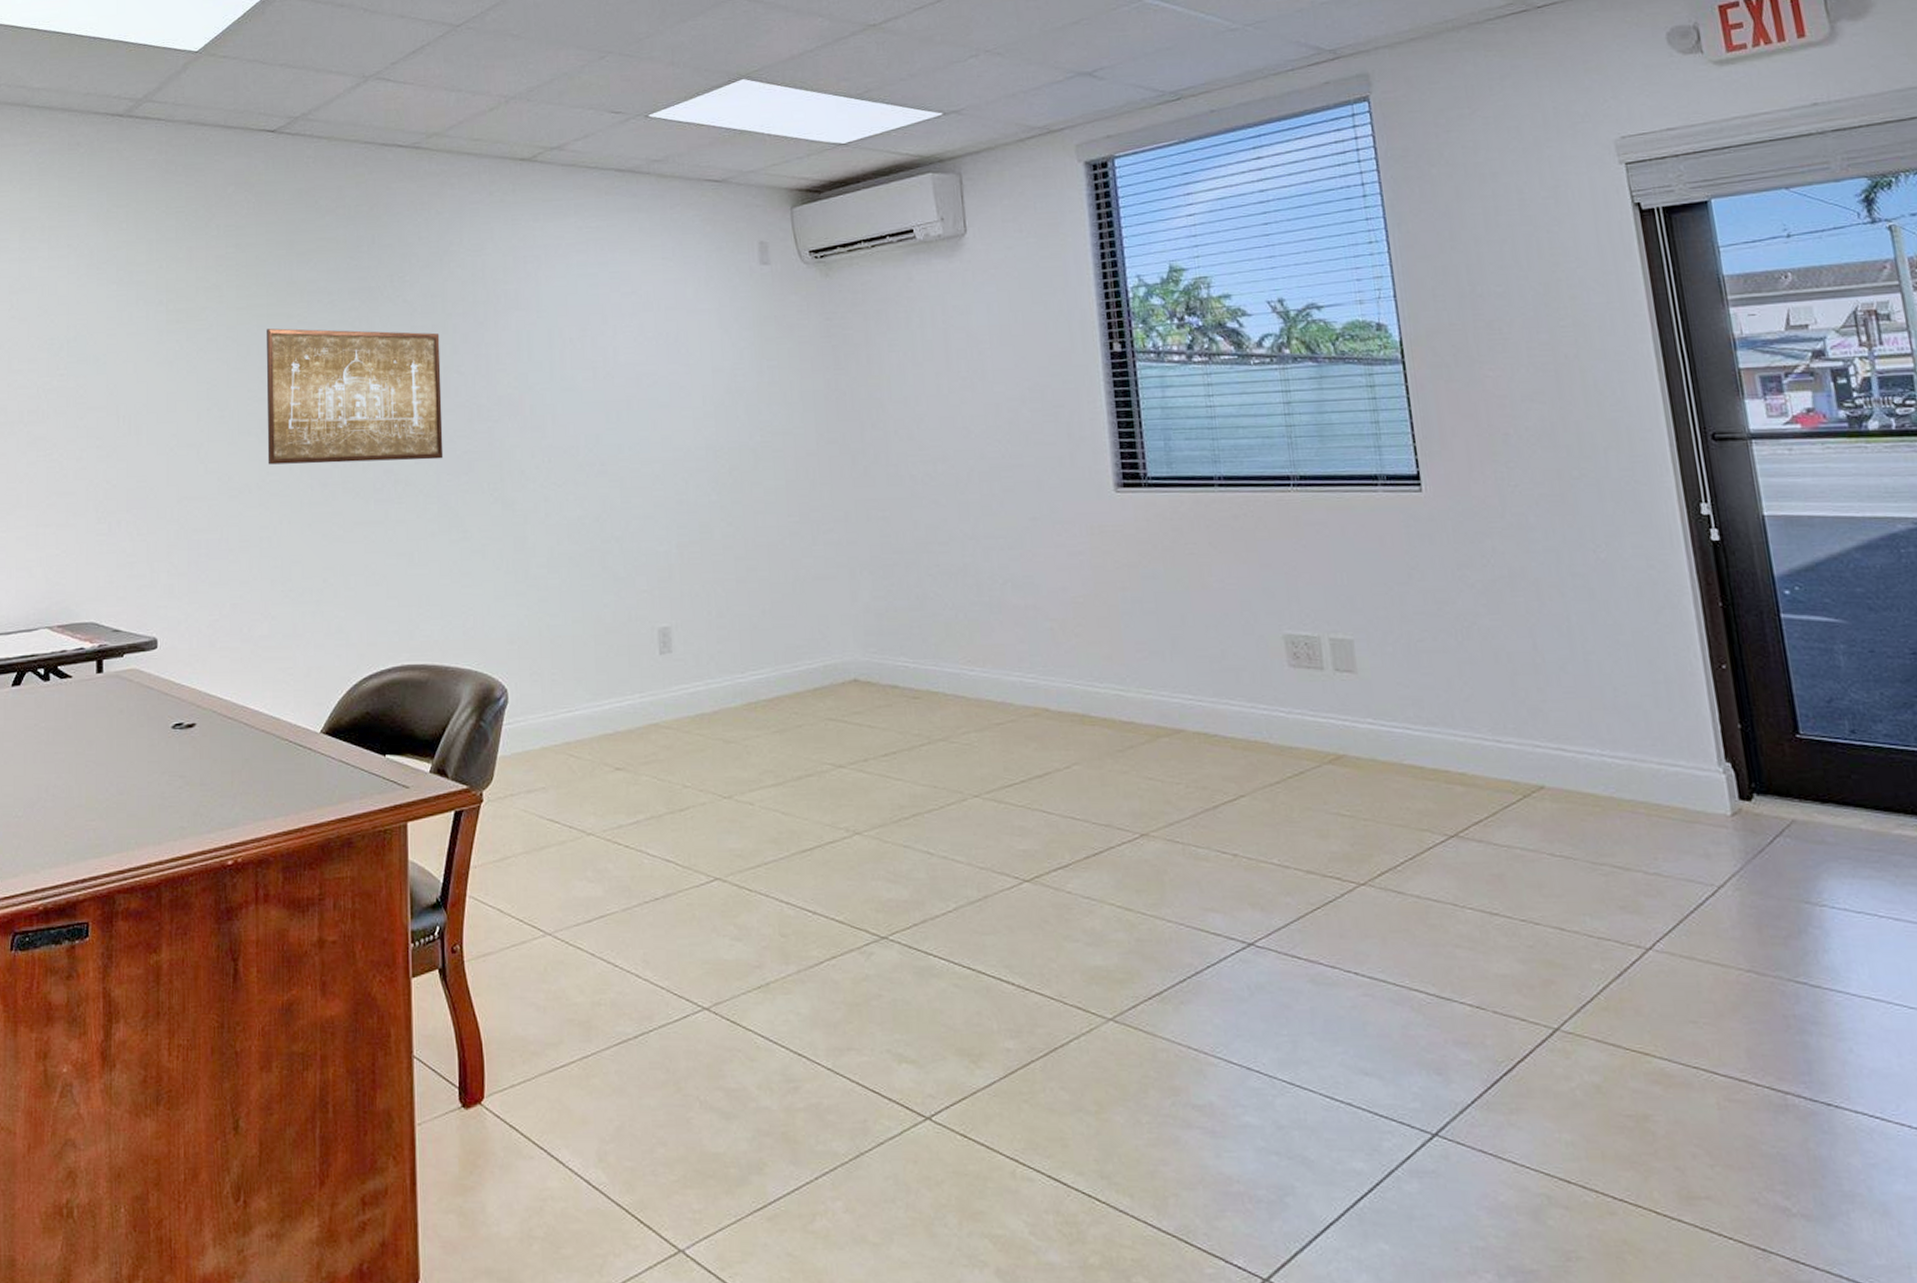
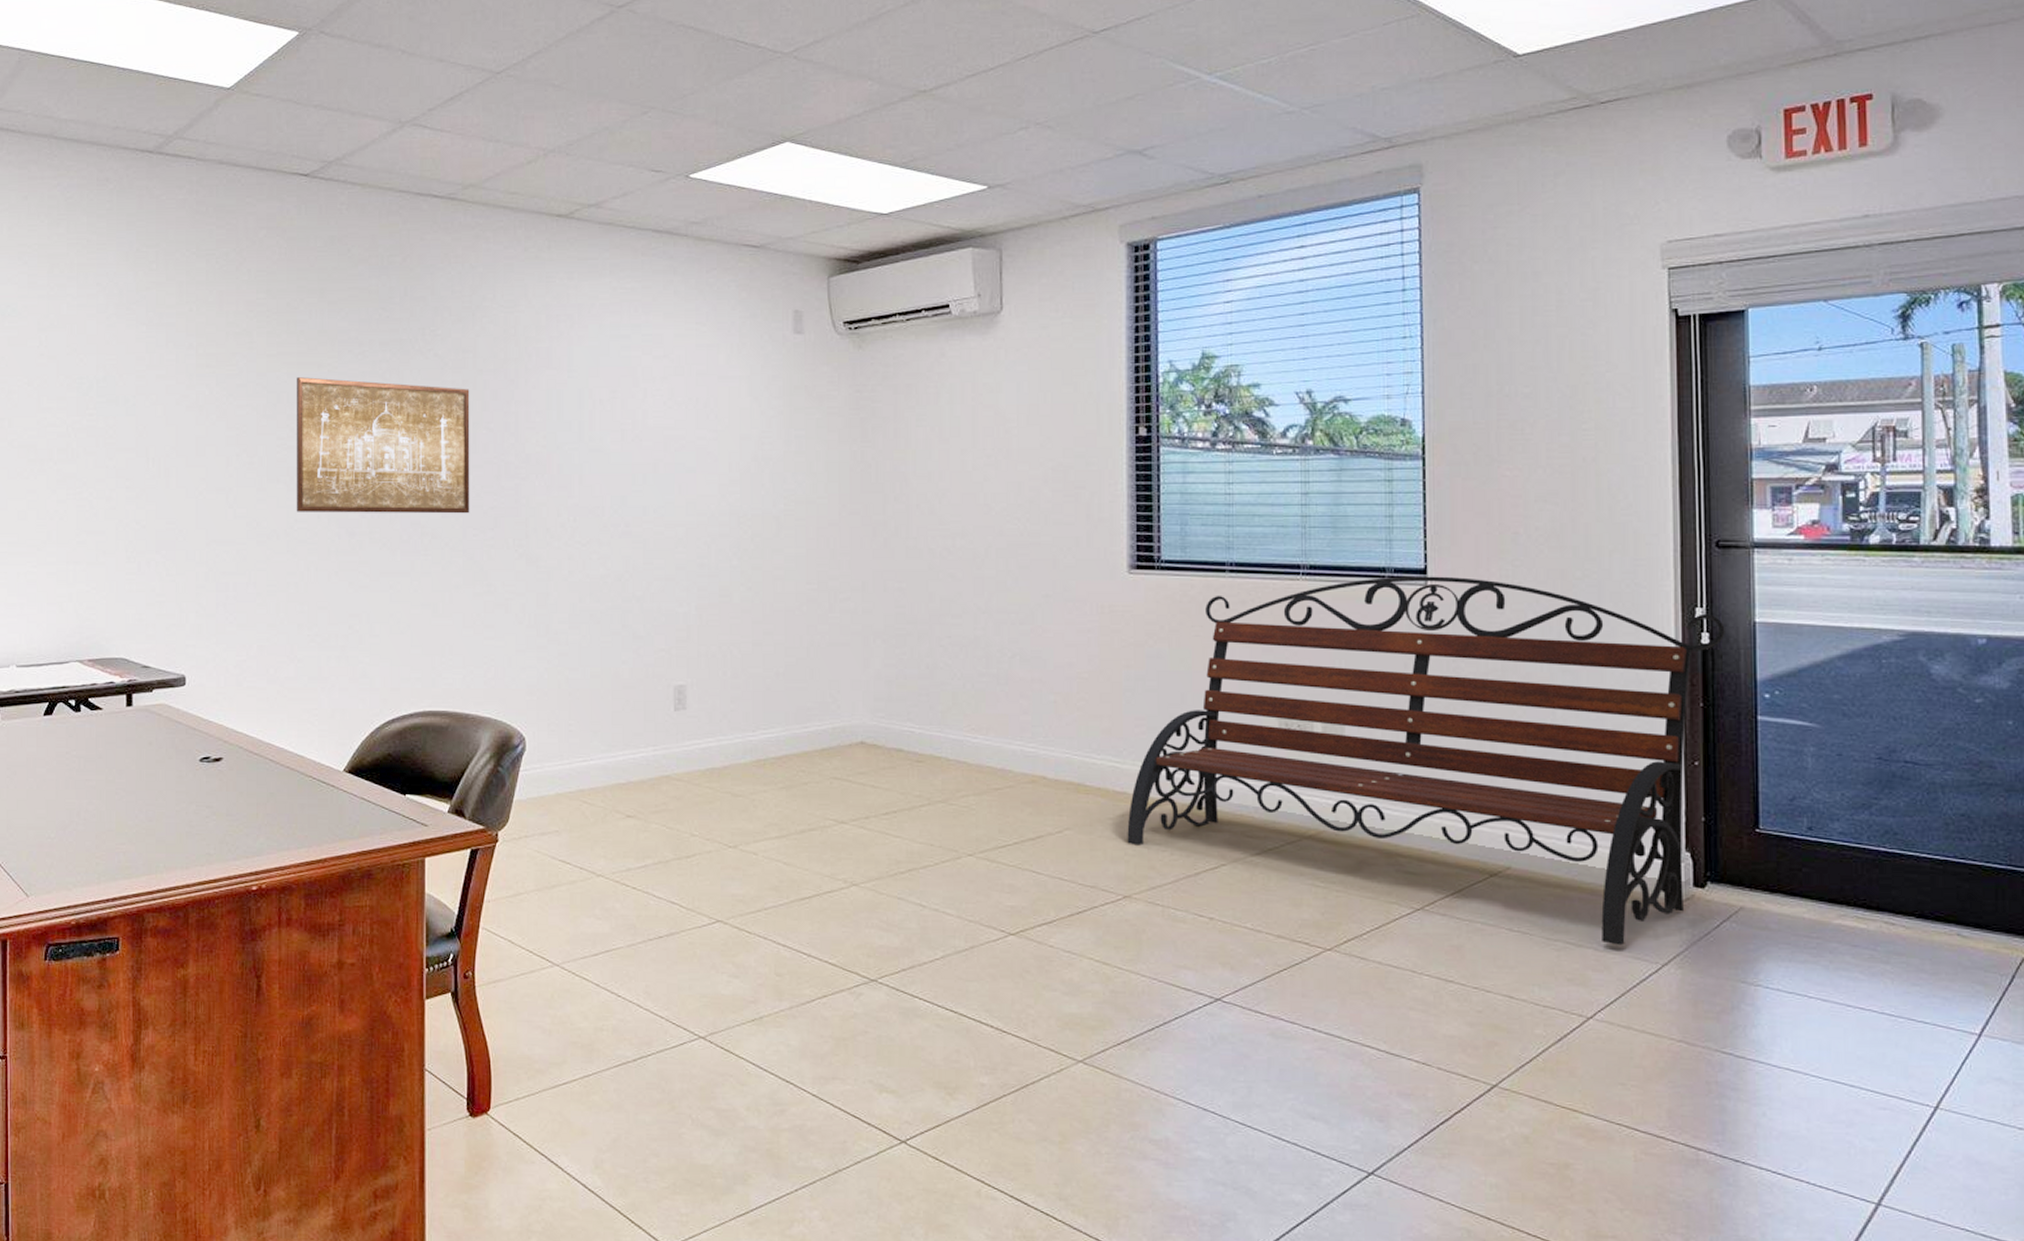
bench: none [1137,481,1735,867] -> present [1127,576,1725,945]

